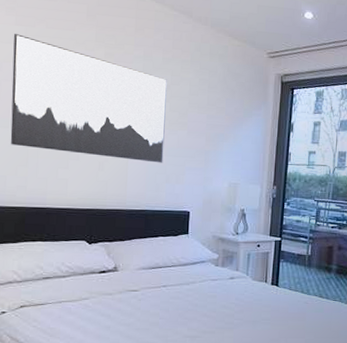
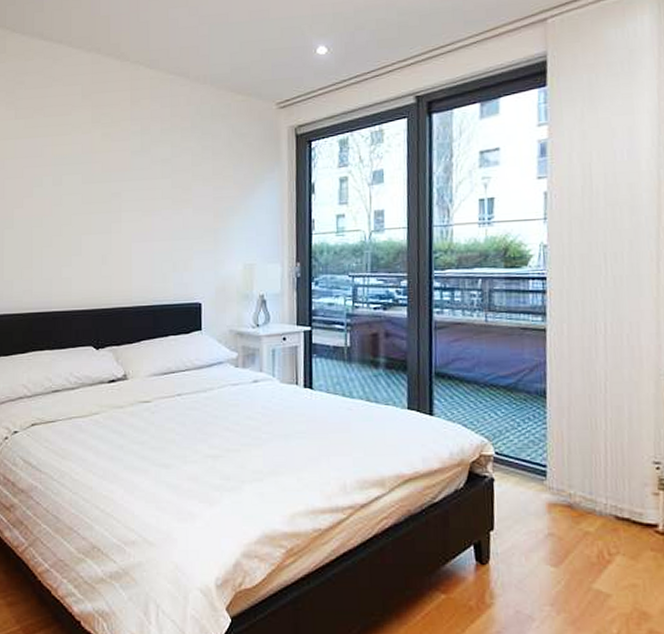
wall art: present [10,34,167,163] -> none [14,128,169,250]

